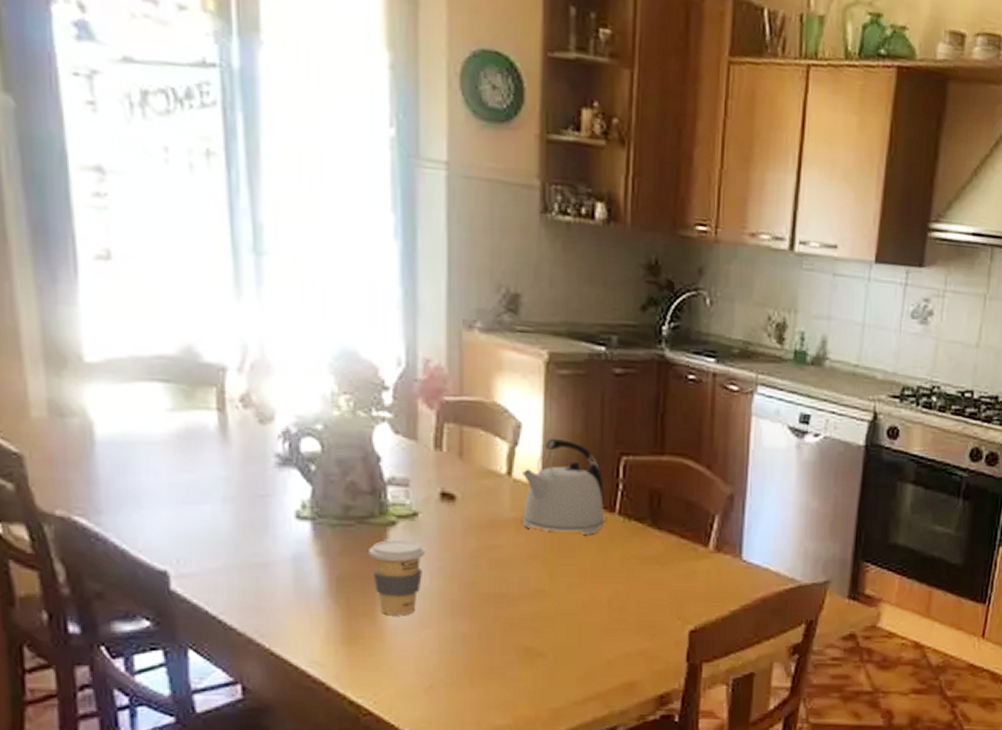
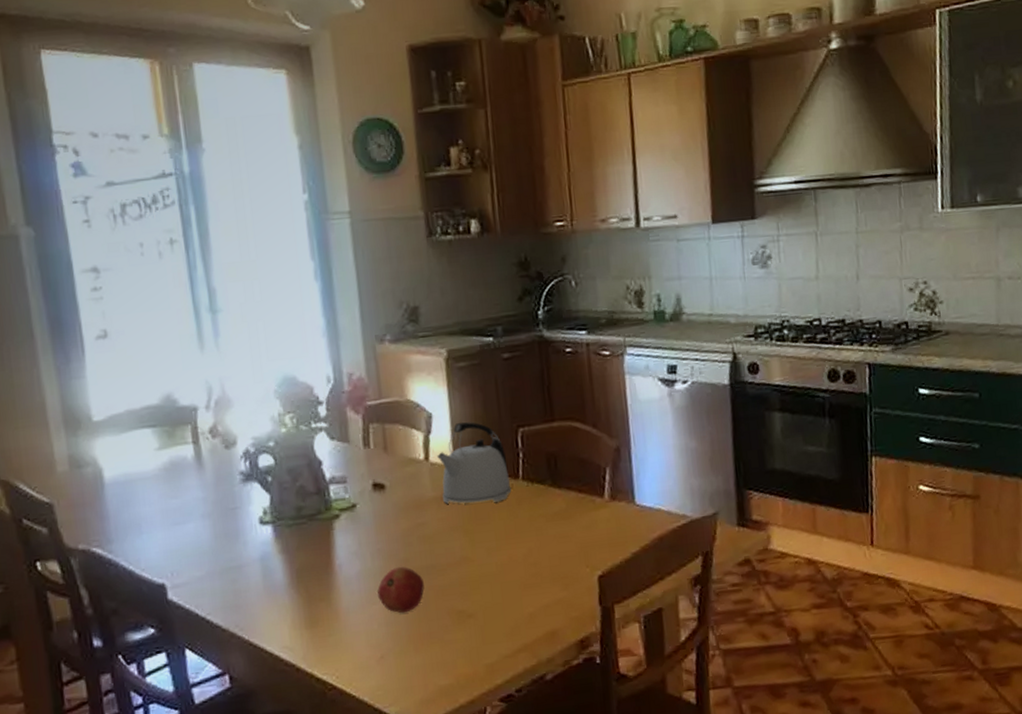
coffee cup: present [369,540,425,616] -> none [320,529,366,598]
fruit: none [433,590,489,642] -> present [377,566,424,613]

